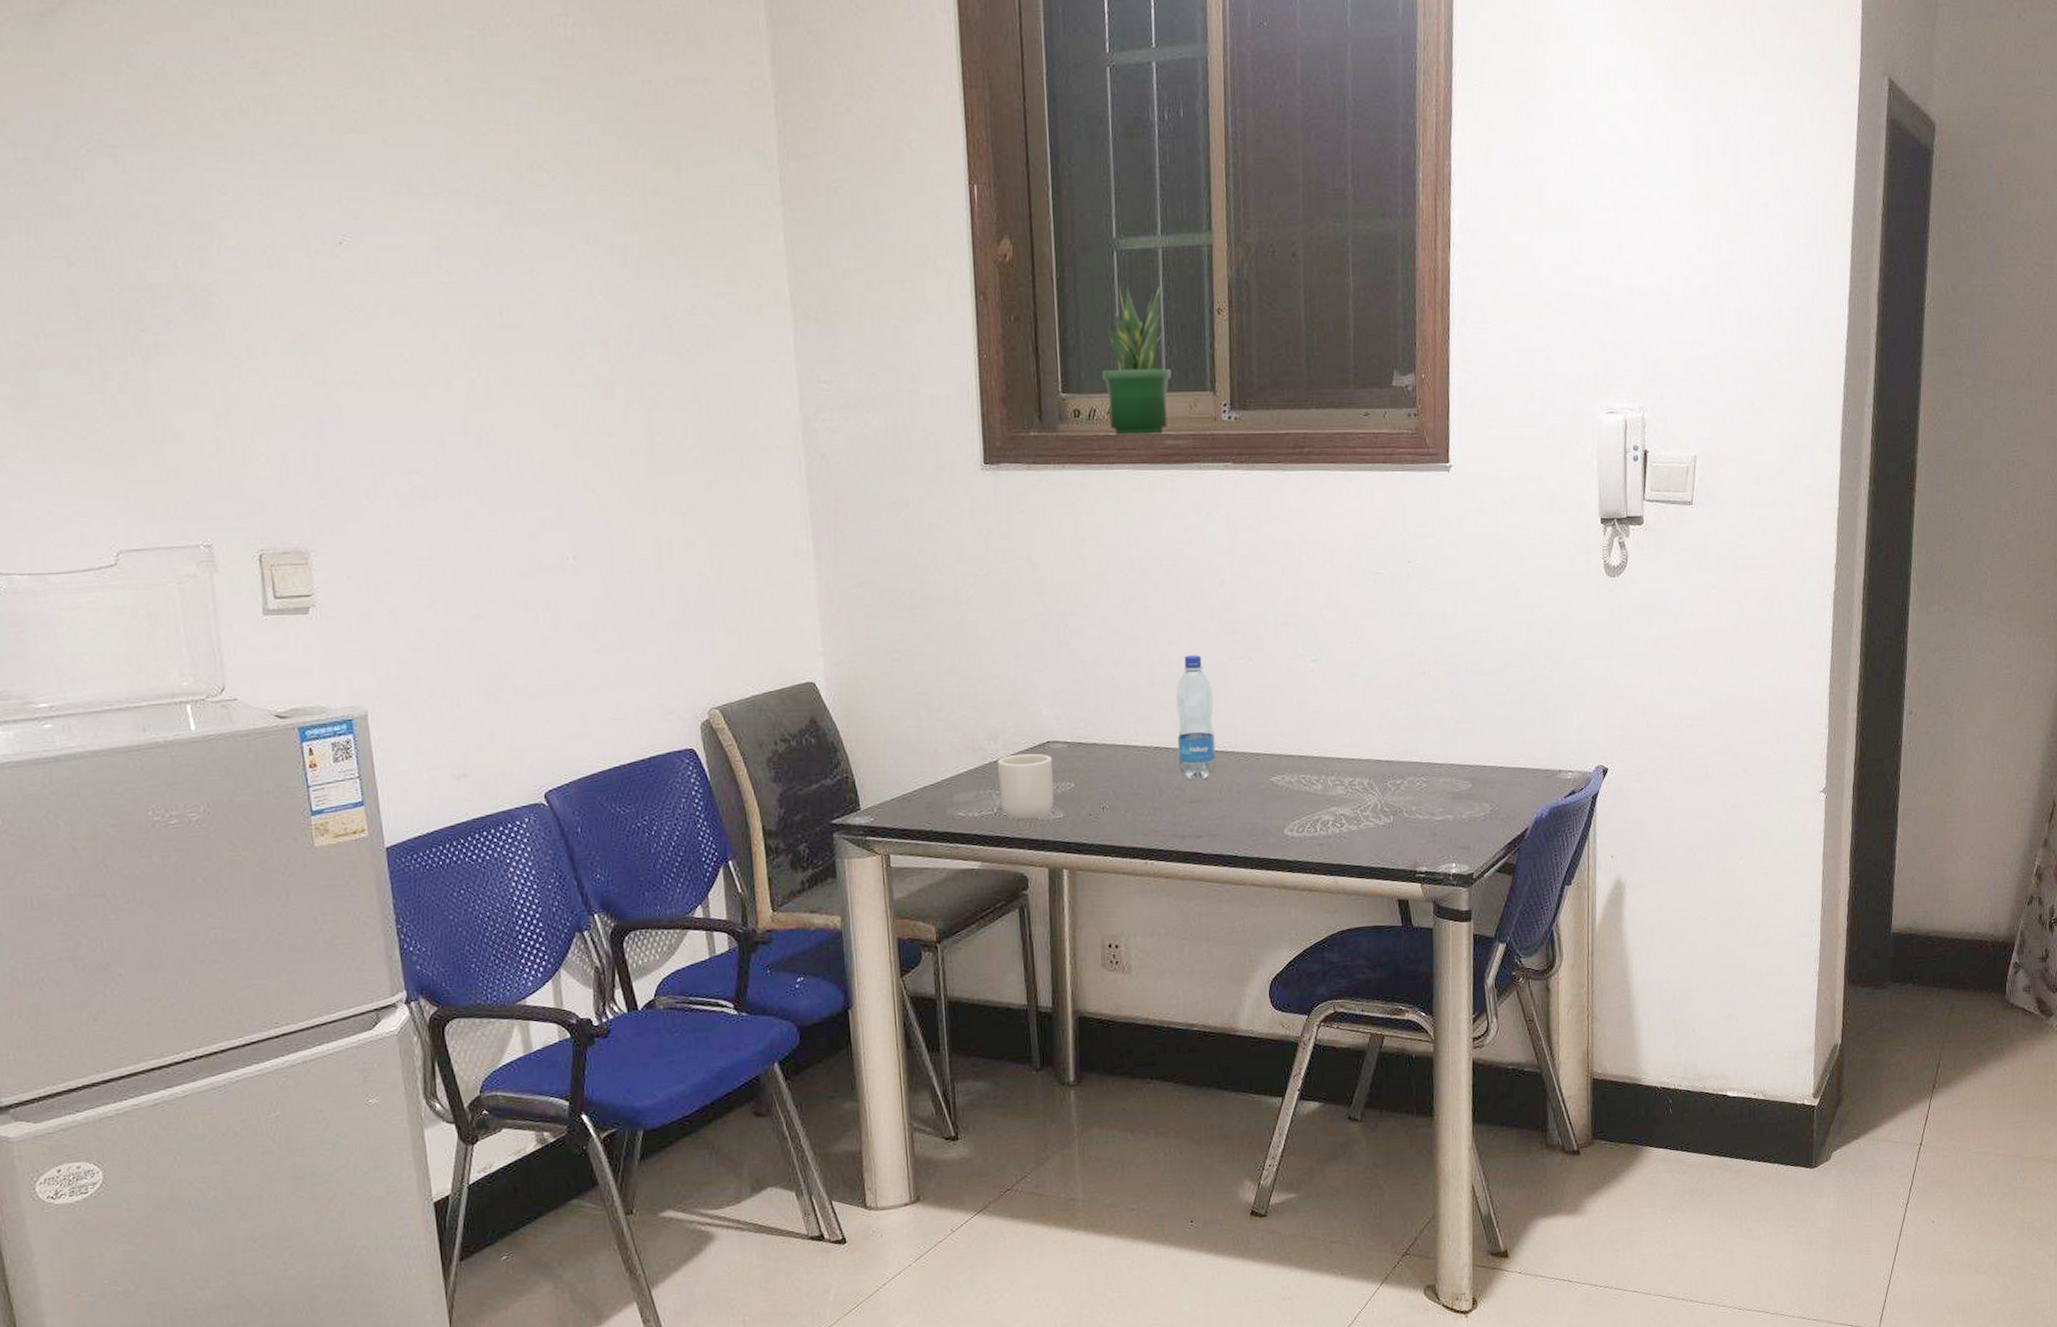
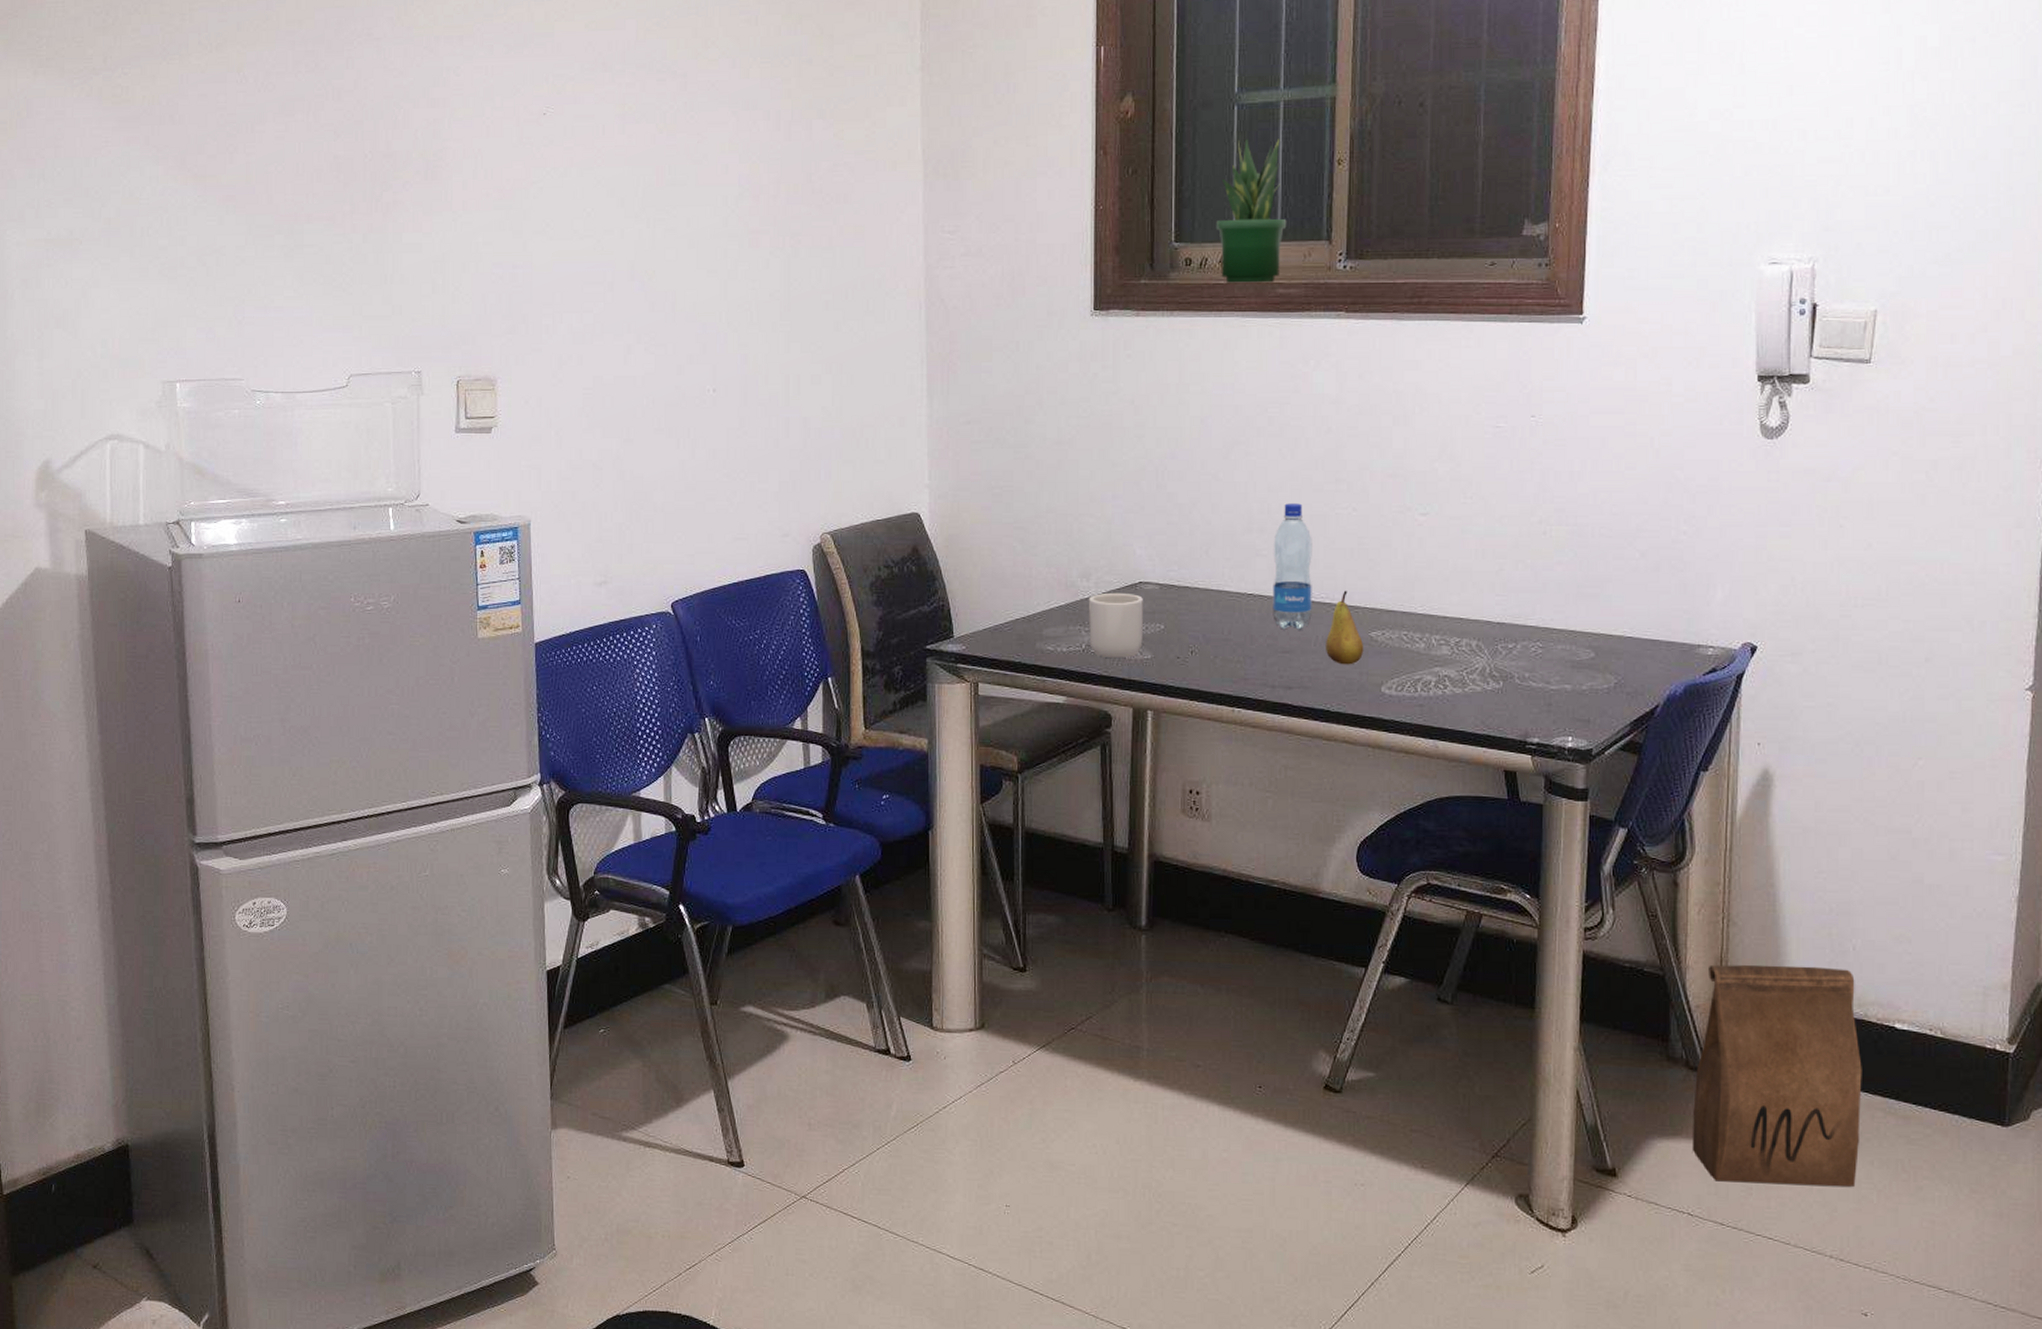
fruit: none [1230,738,1267,811] -> present [1326,590,1364,665]
paper bag: none [1569,1049,1703,1249] -> present [1692,964,1862,1187]

